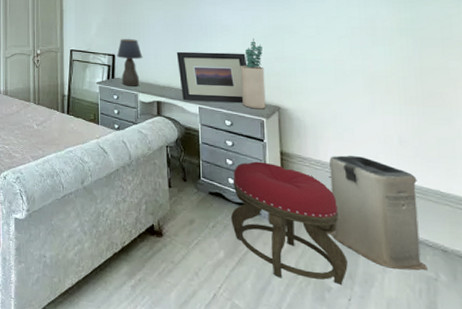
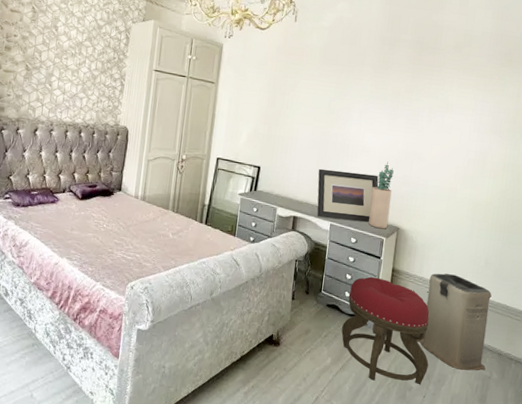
table lamp: present [116,38,143,86] -> none [262,151,287,200]

